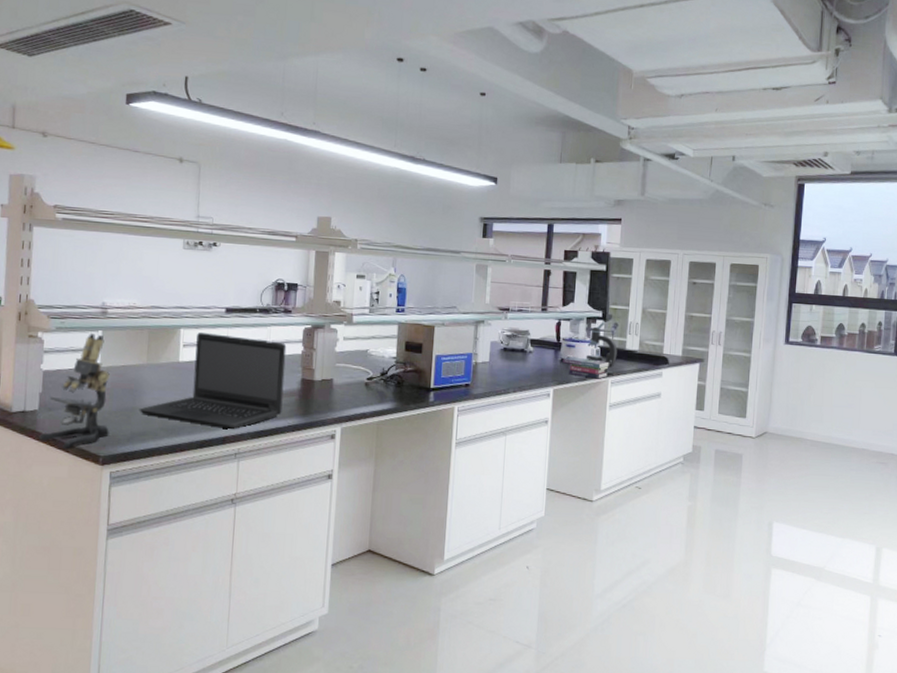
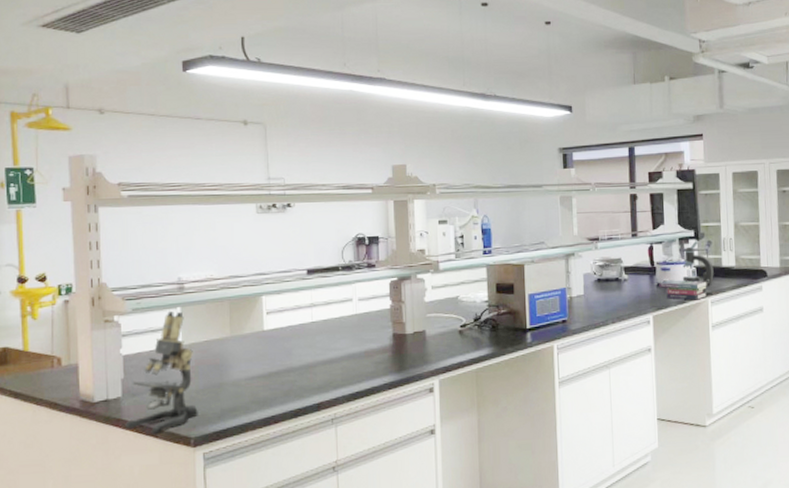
laptop: present [139,333,287,430] -> none [227,297,376,395]

